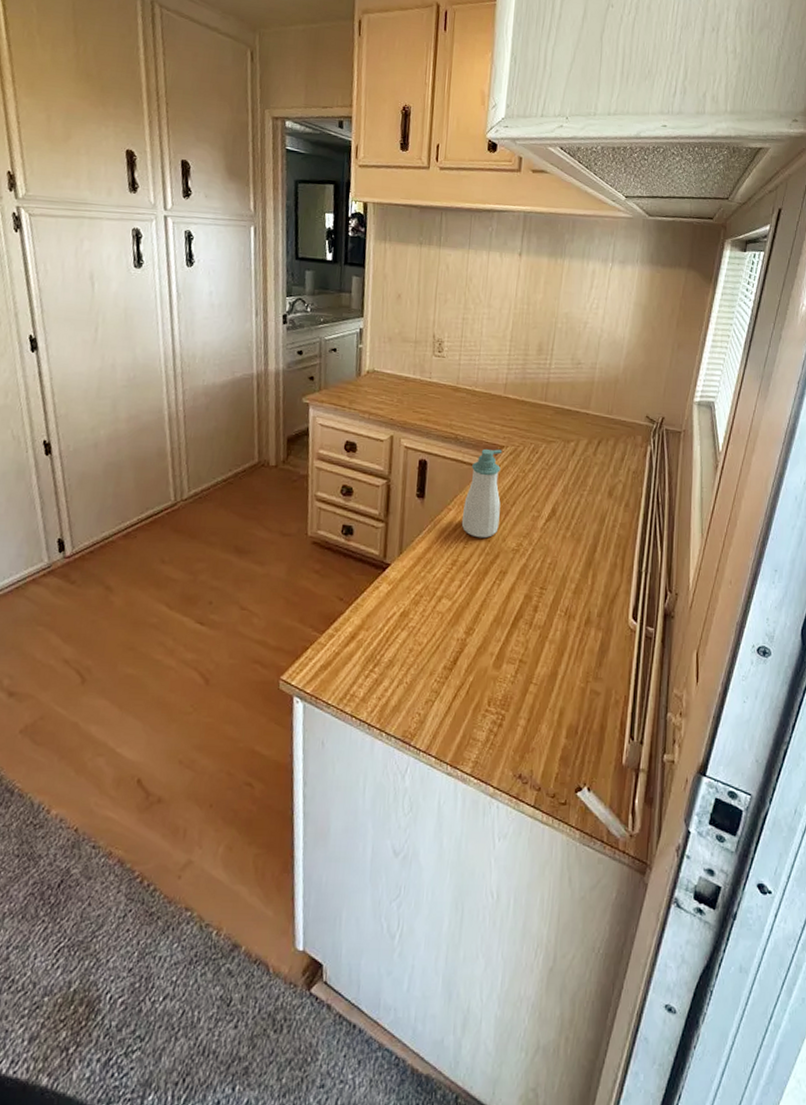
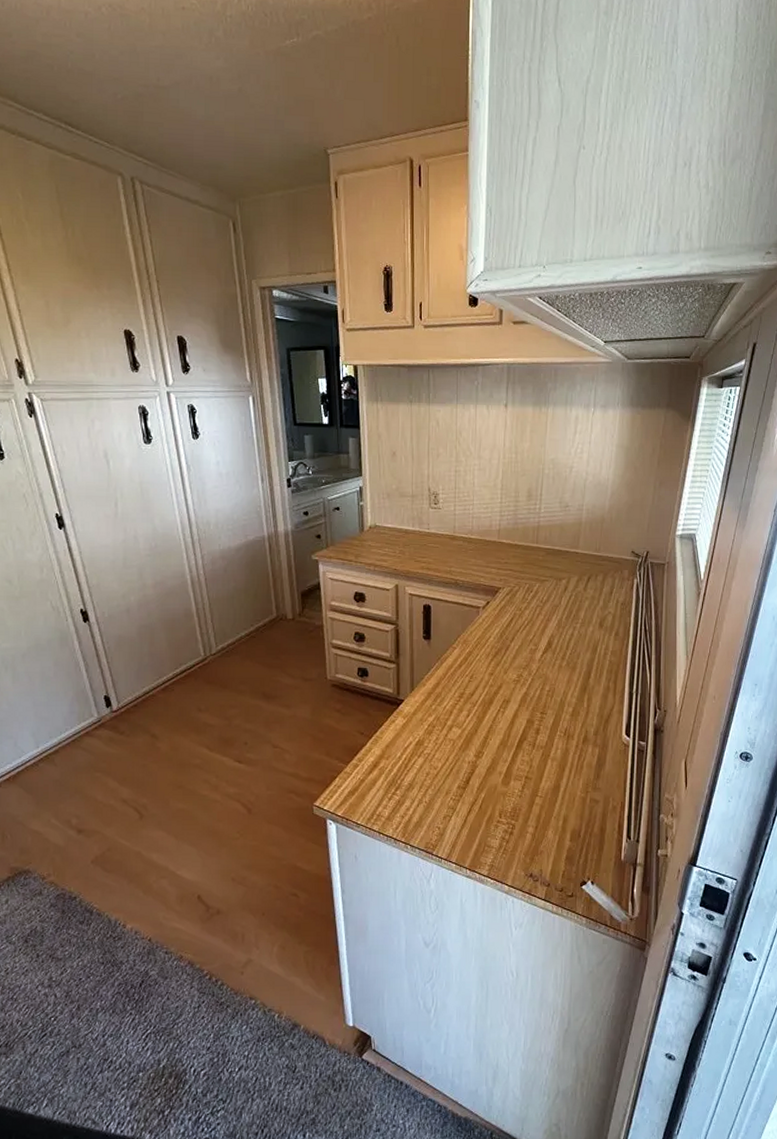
soap bottle: present [461,448,503,538] -> none [466,591,500,672]

